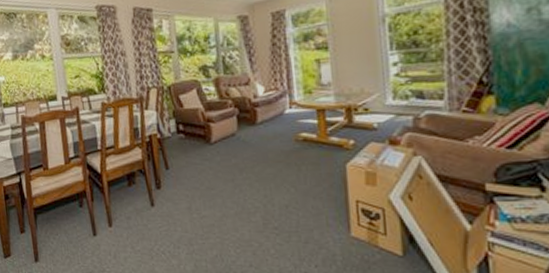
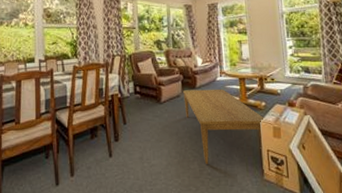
coffee table: none [239,124,353,217] -> present [183,88,264,164]

